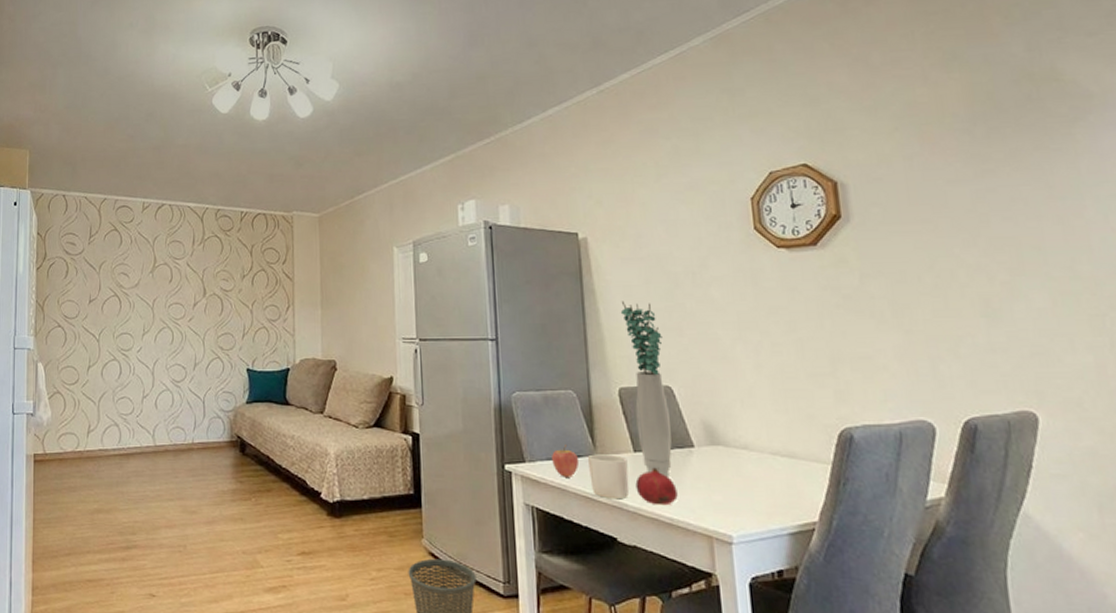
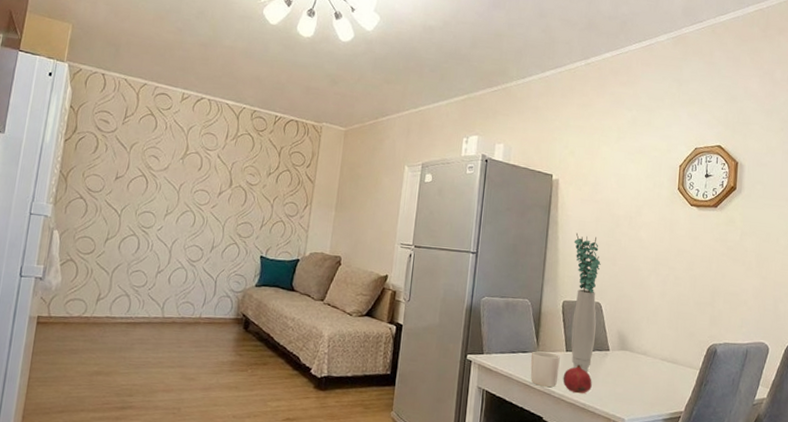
fruit: present [552,445,580,477] -> none [504,342,525,368]

